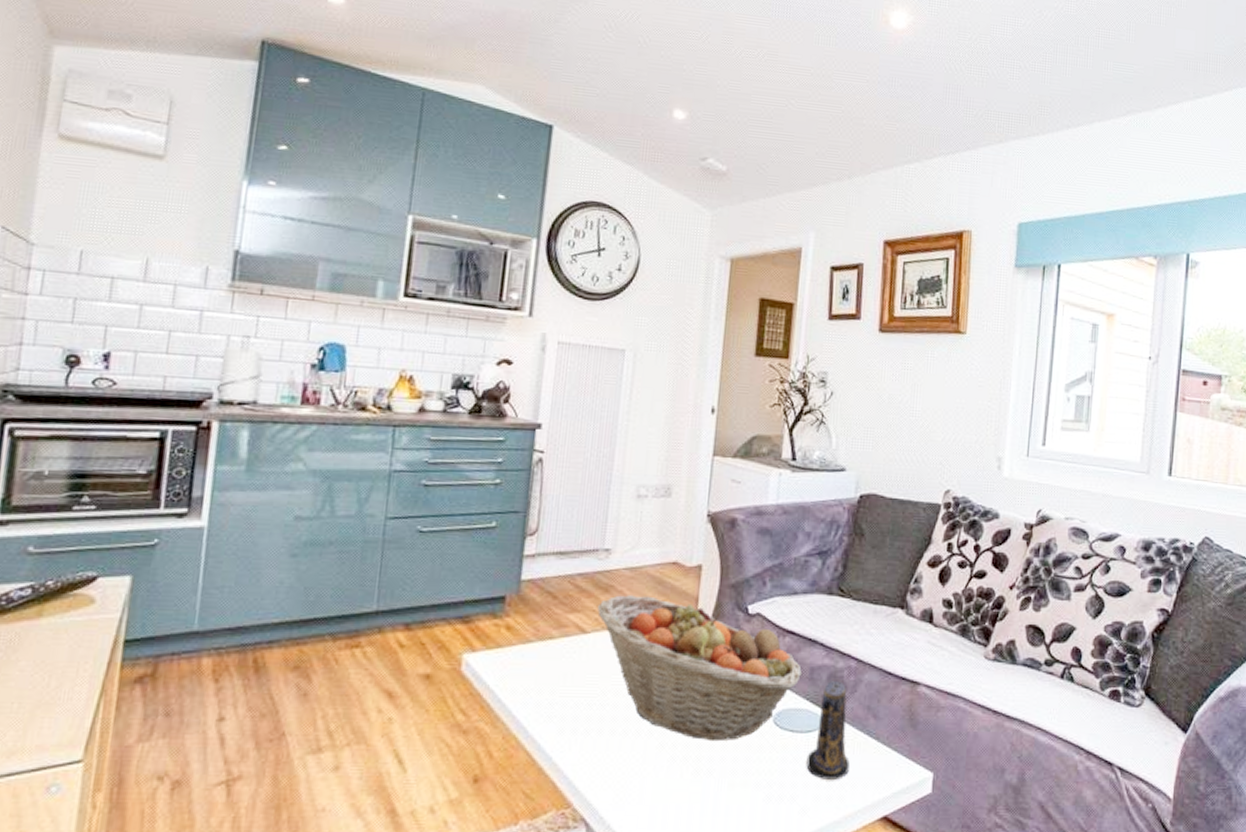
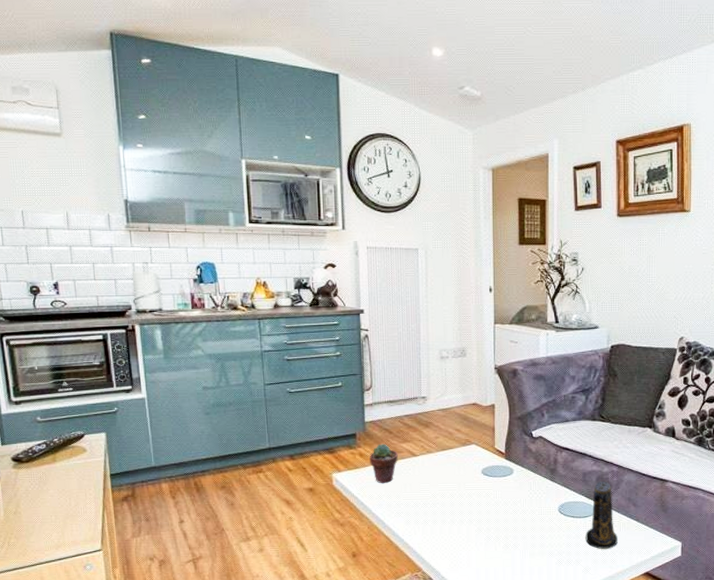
potted succulent: none [519,613,561,672] -> present [369,444,398,484]
fruit basket: present [597,595,803,742] -> none [421,428,578,526]

